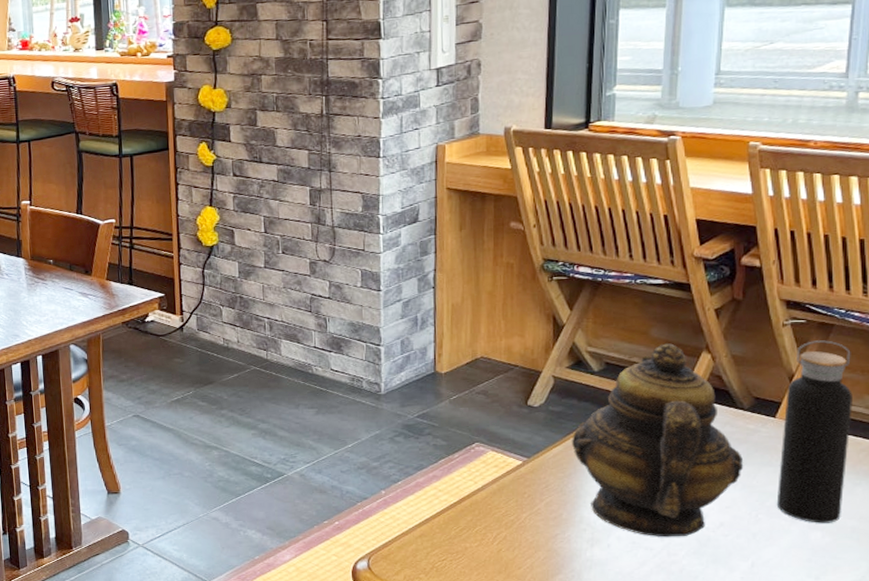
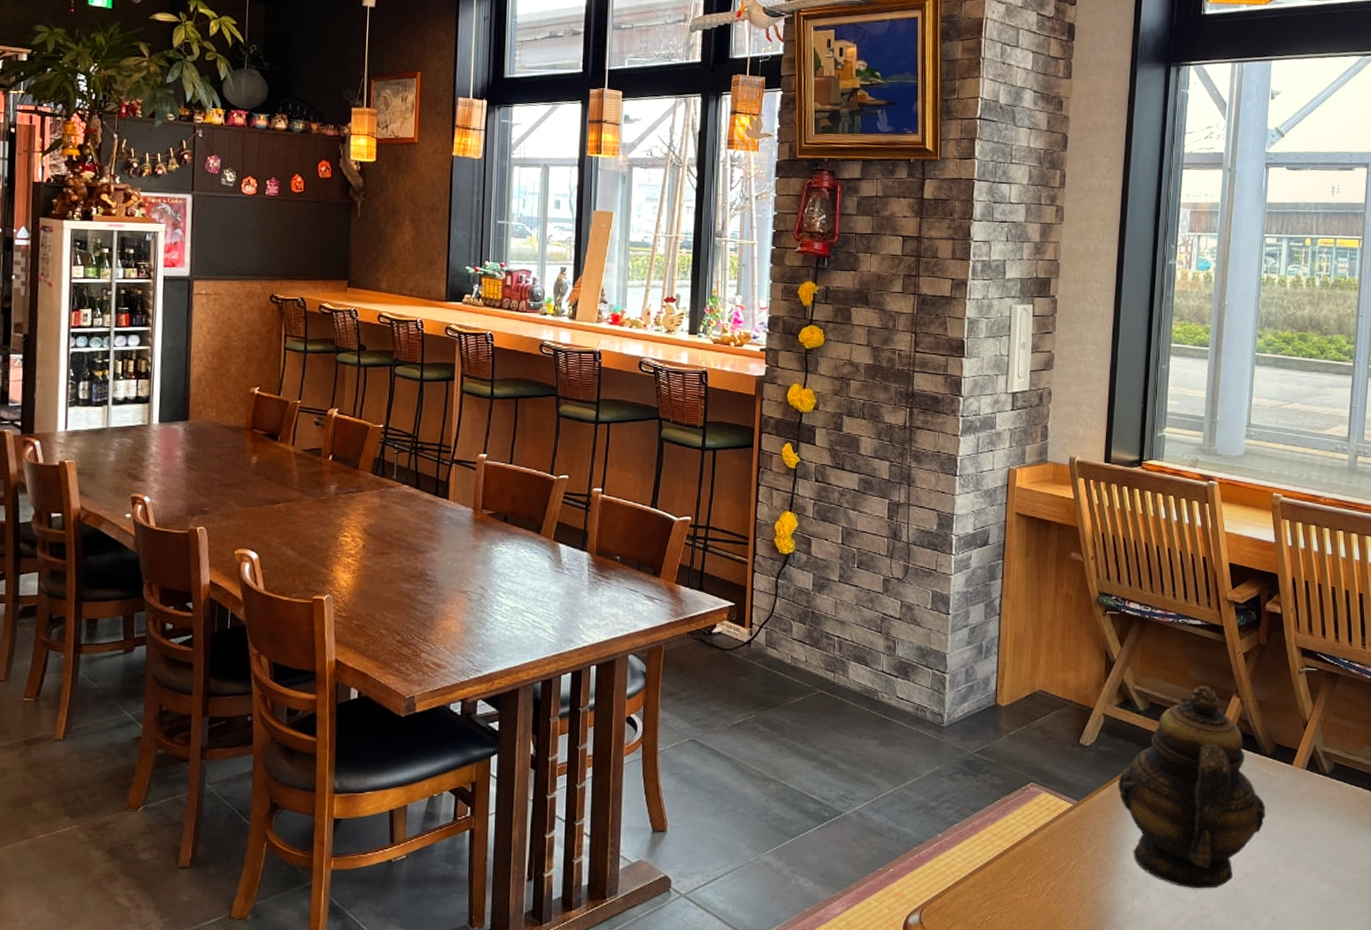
water bottle: present [776,340,852,523] -> none [1293,689,1354,875]

